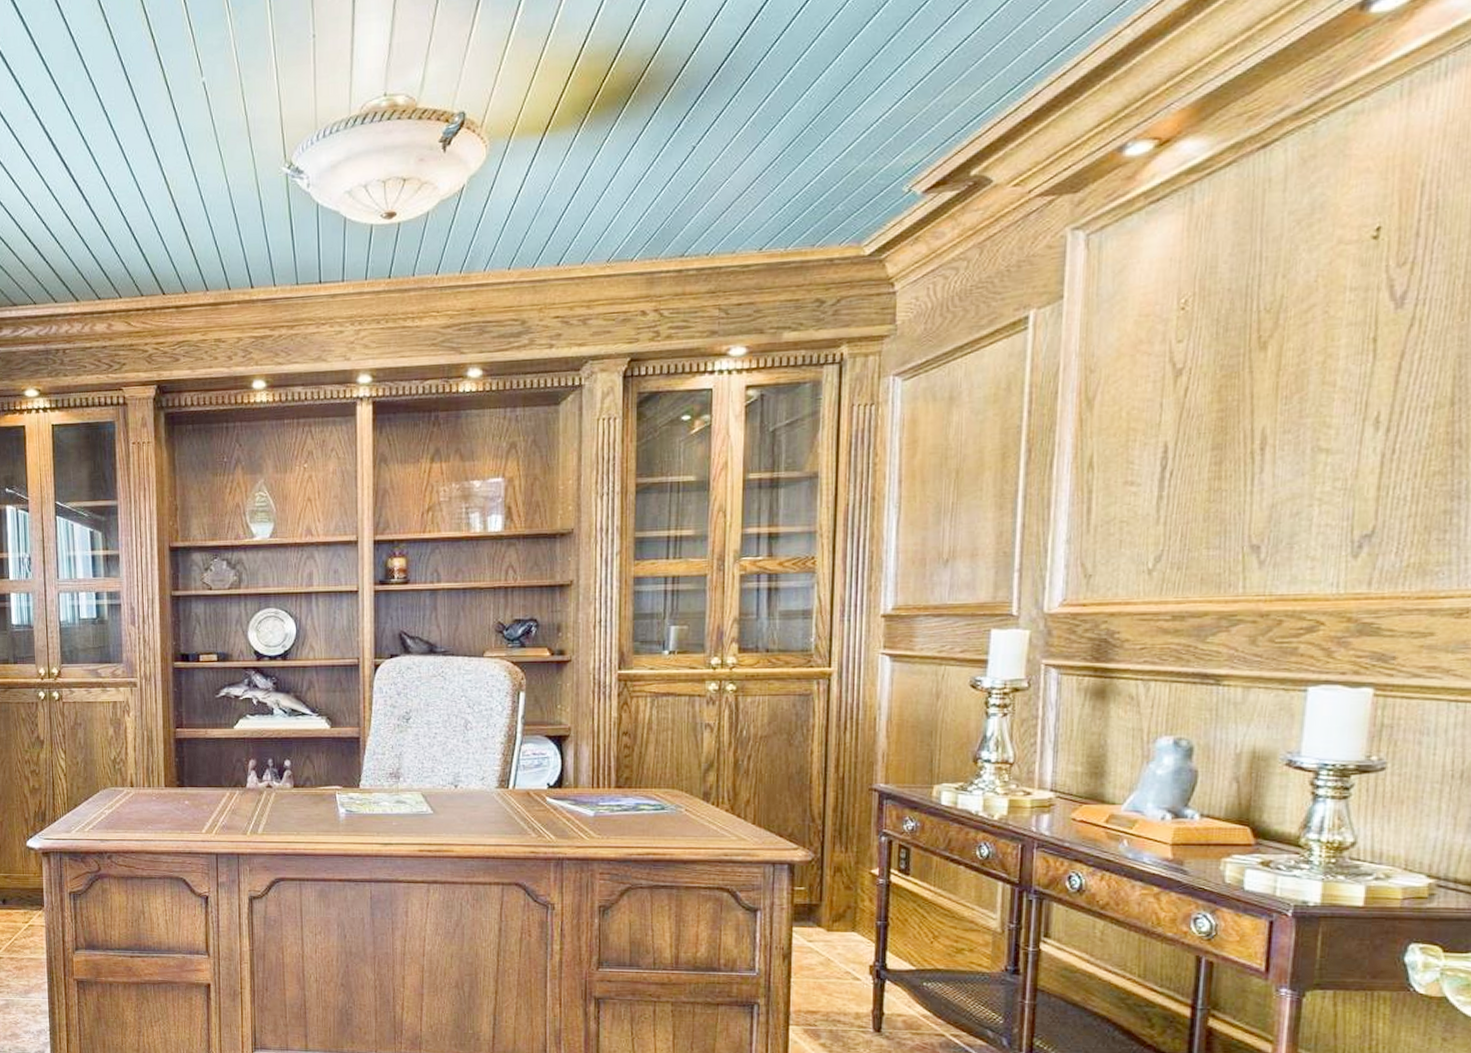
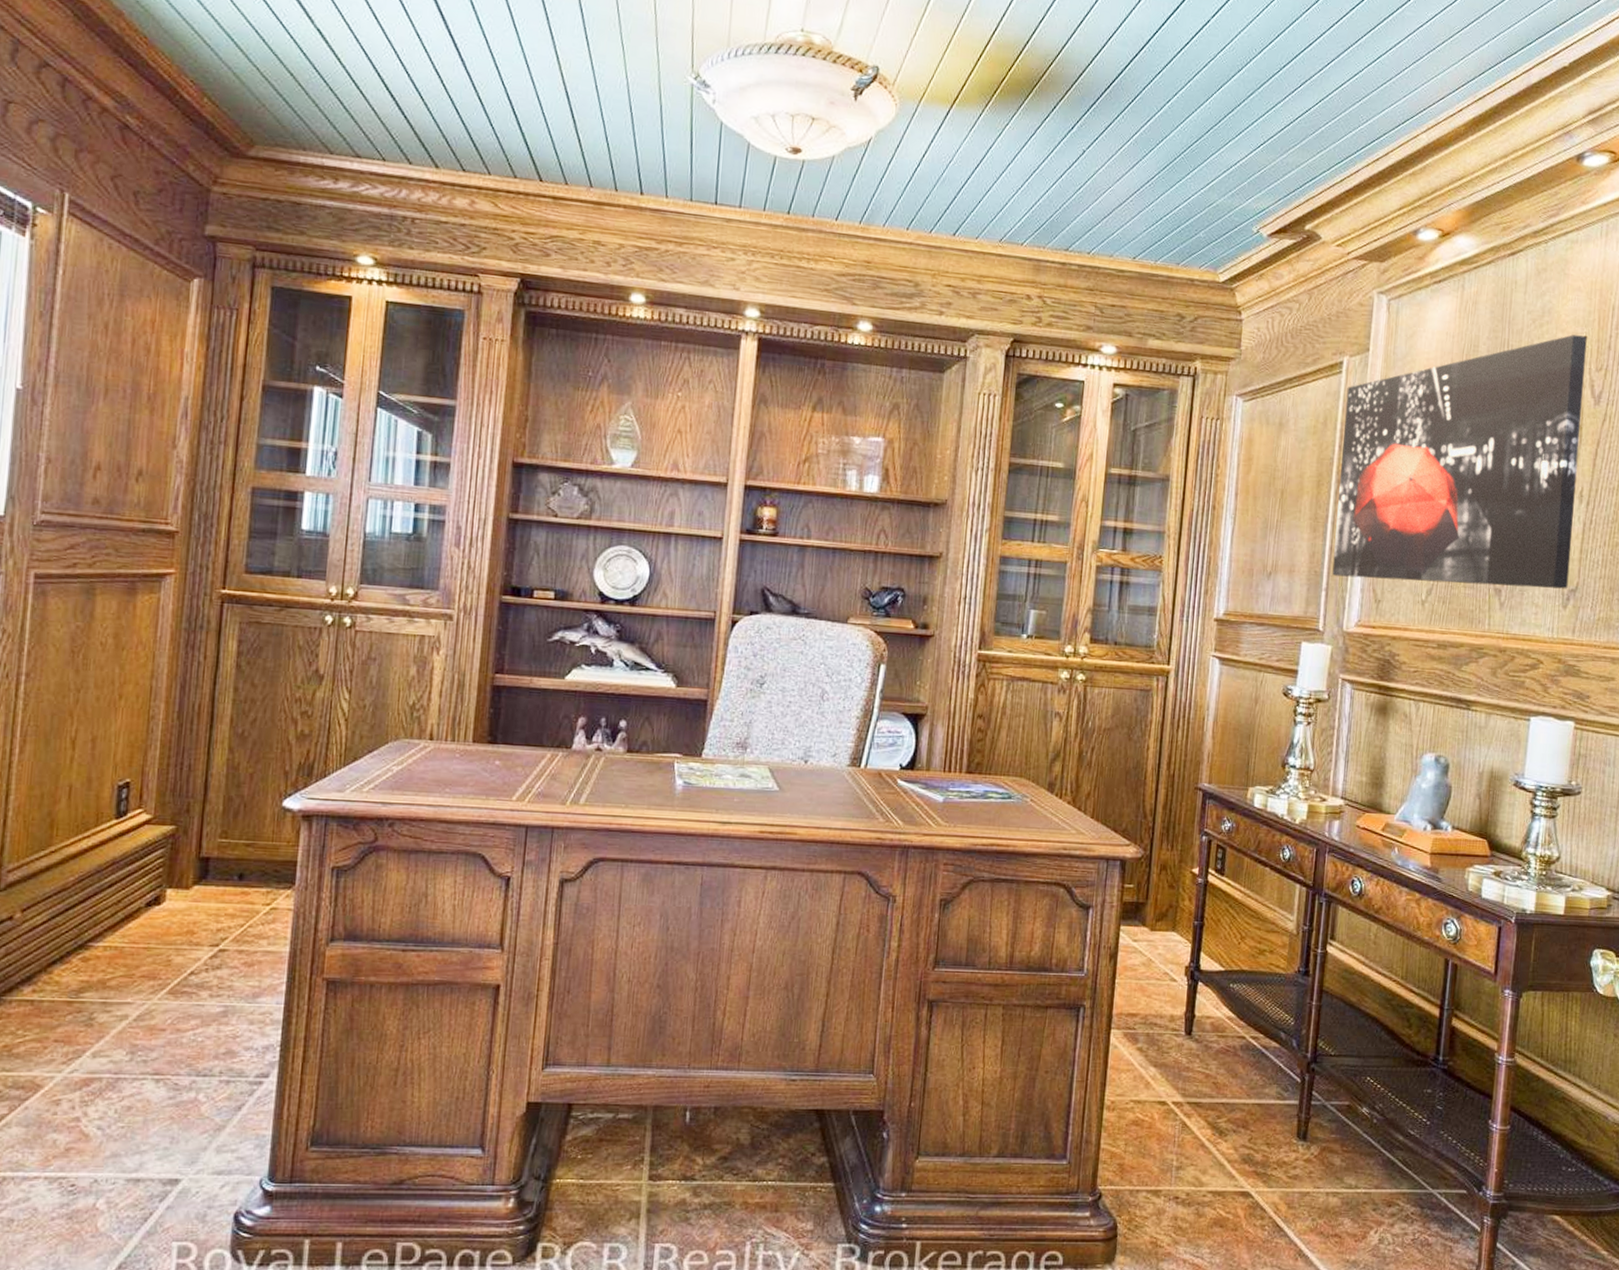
wall art: none [1026,227,1382,554] -> present [1332,334,1587,589]

